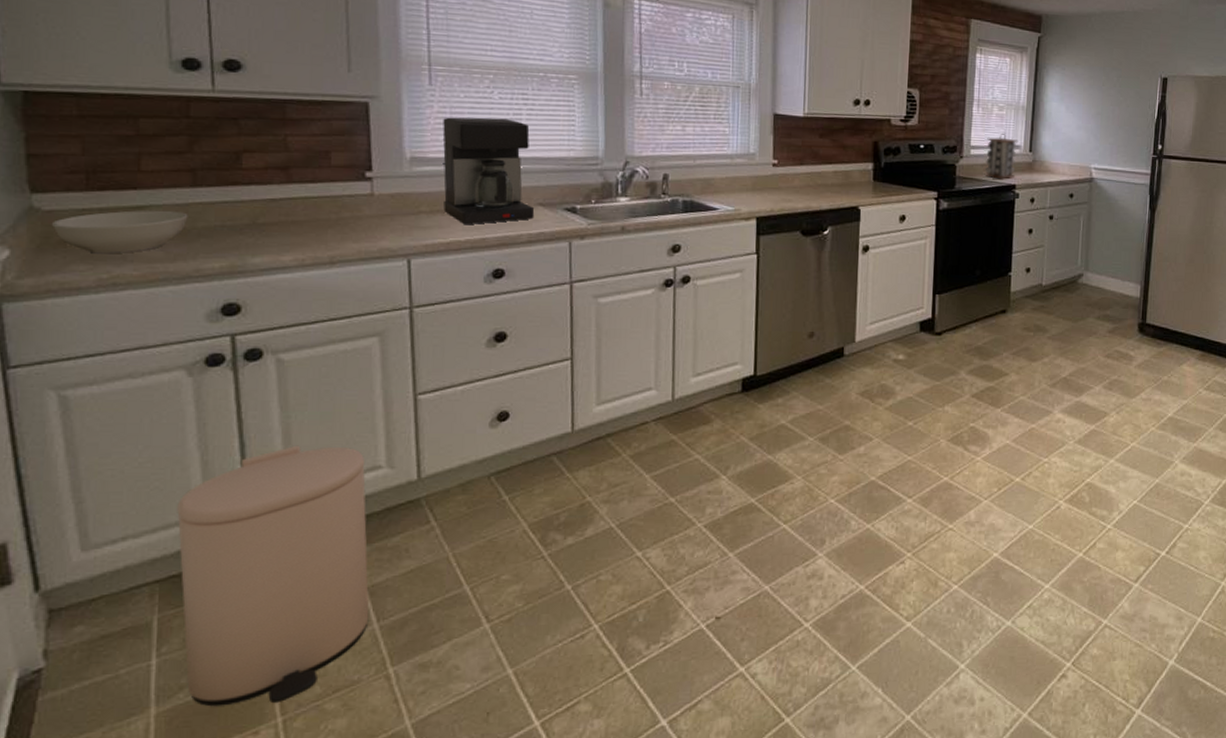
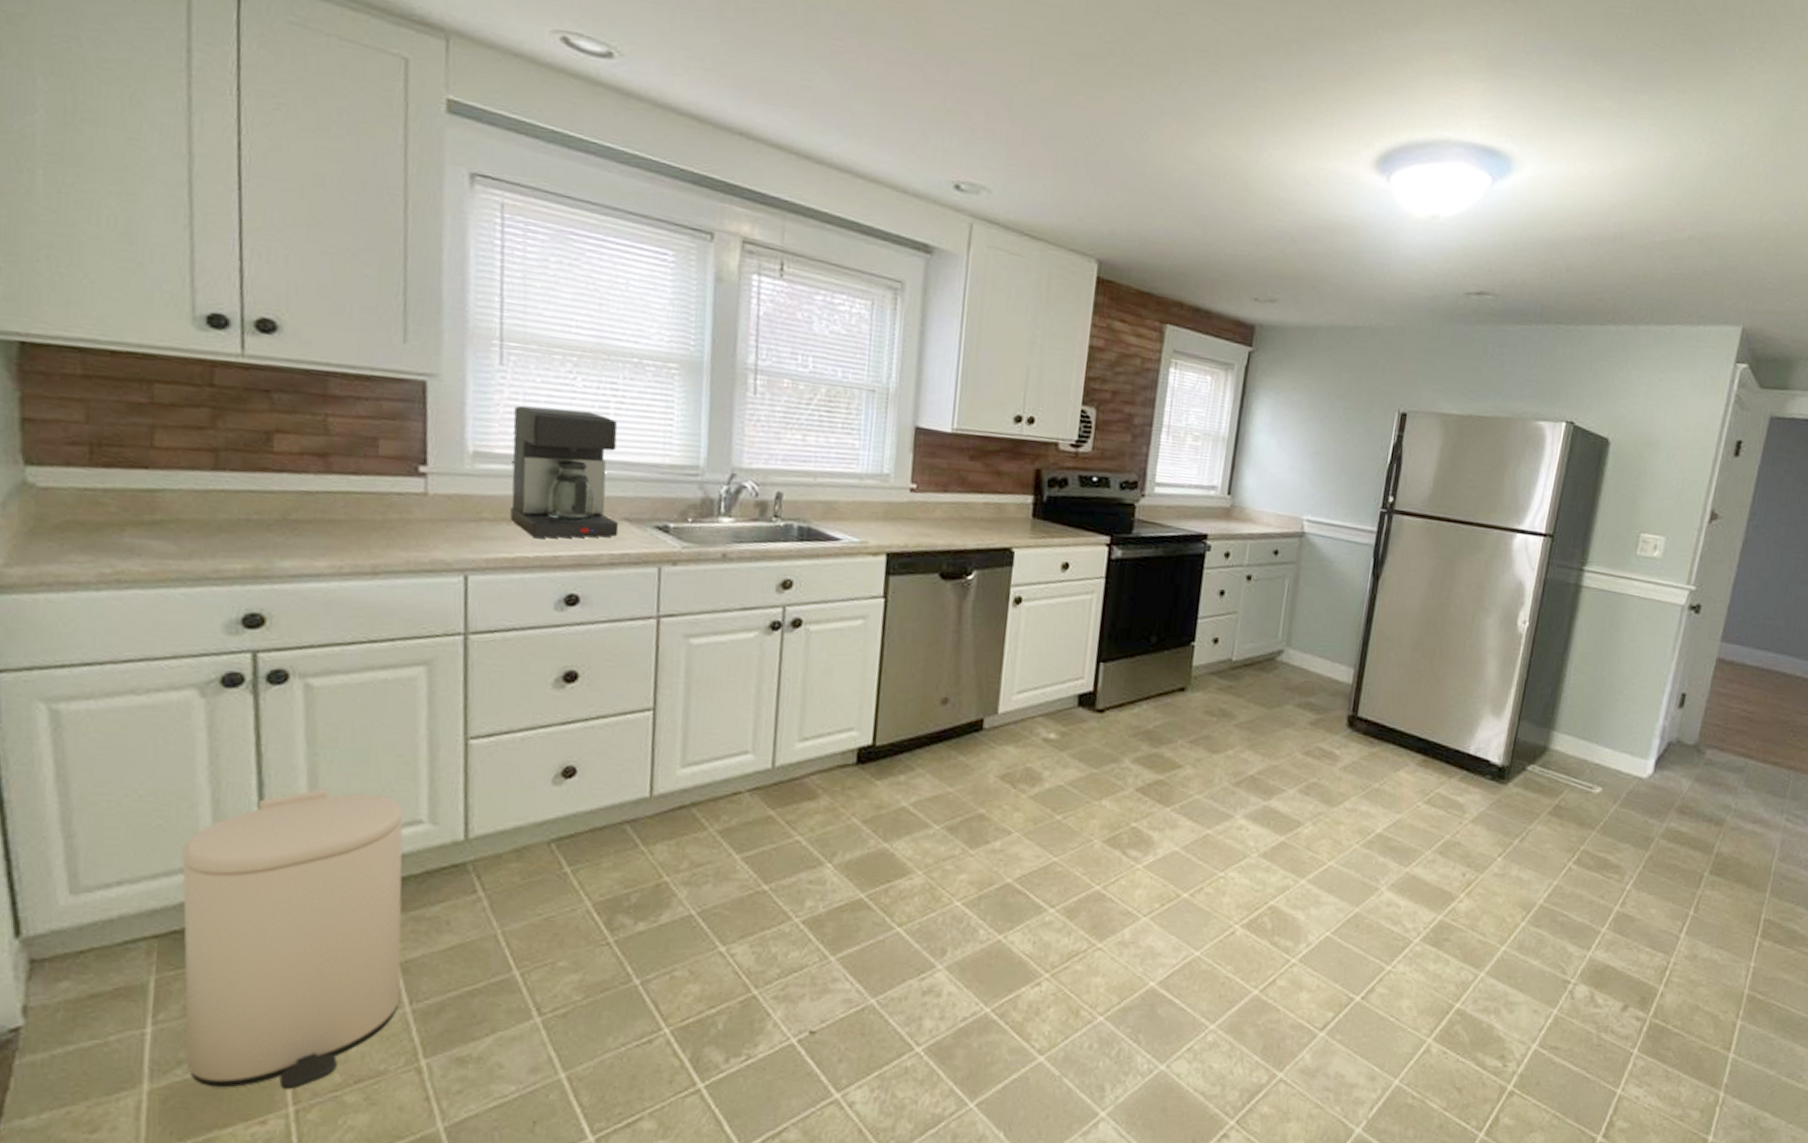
bowl: present [51,210,188,254] -> none [47,494,208,545]
spice rack: present [984,132,1019,179] -> none [1169,468,1215,527]

